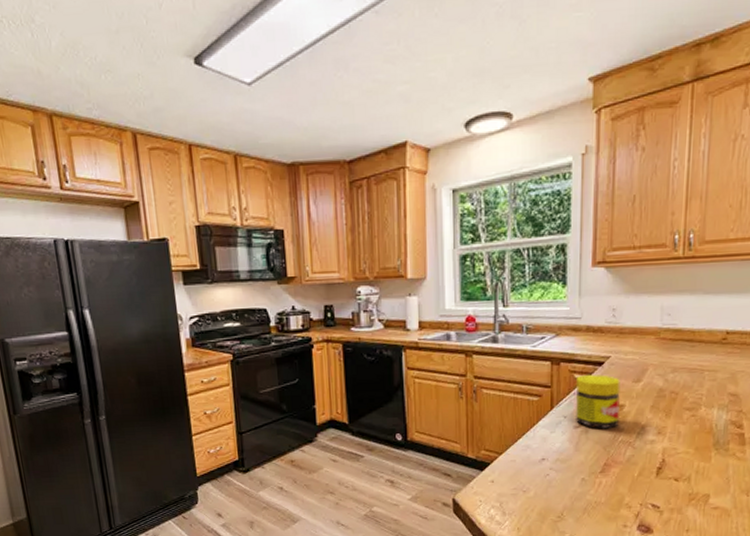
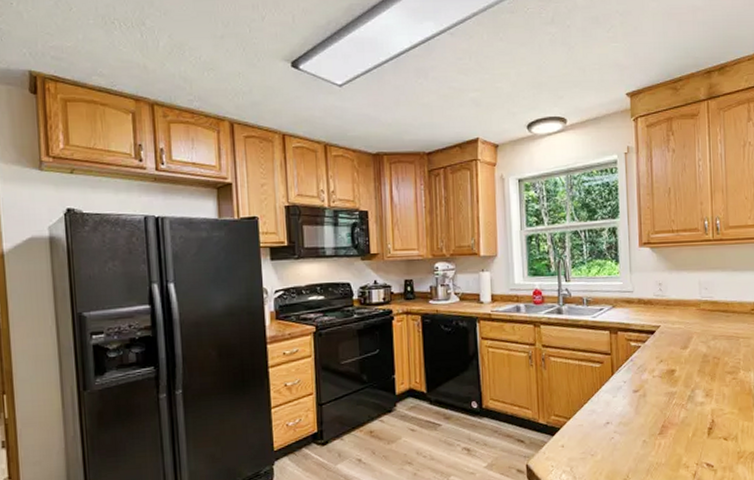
jar: present [576,374,620,428] -> none [633,342,672,392]

